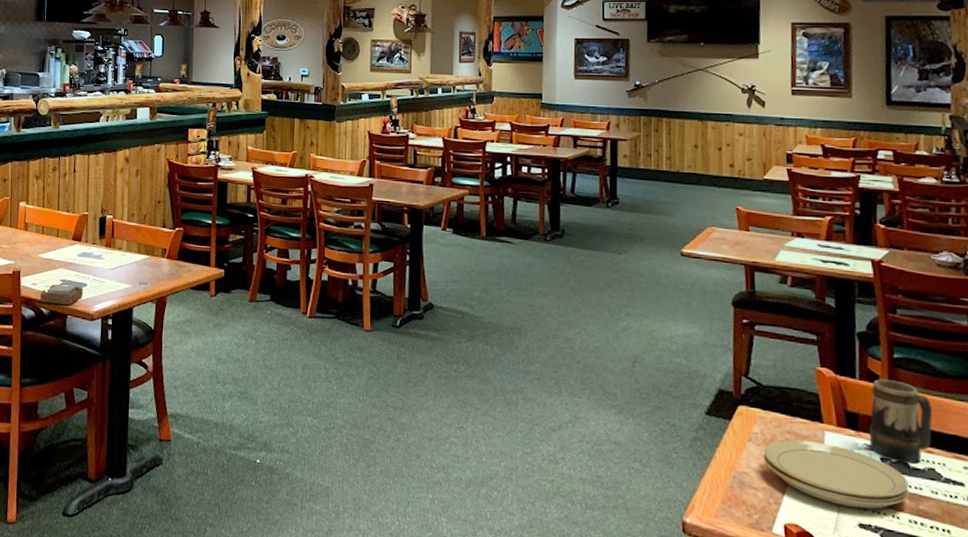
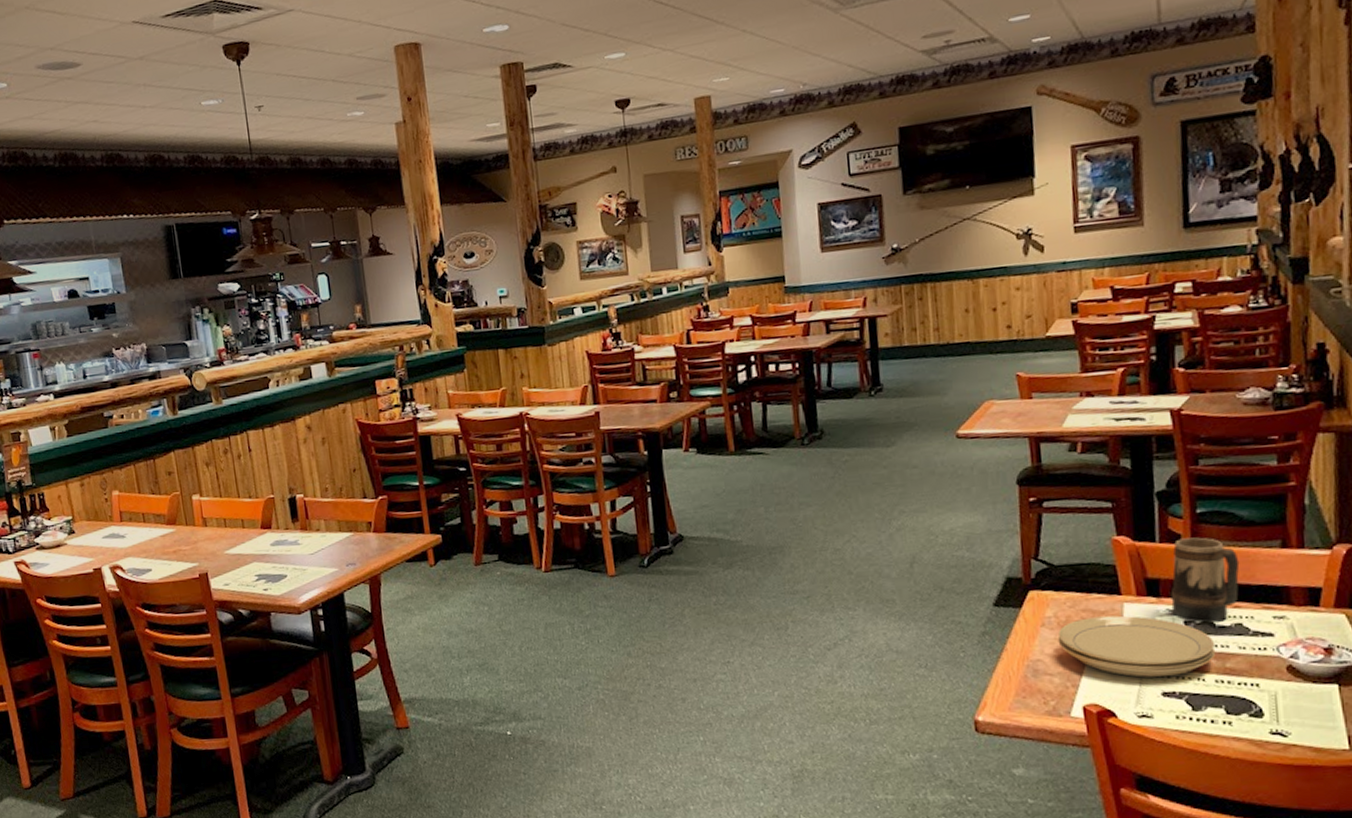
napkin holder: present [39,284,84,306] -> none [235,579,285,604]

